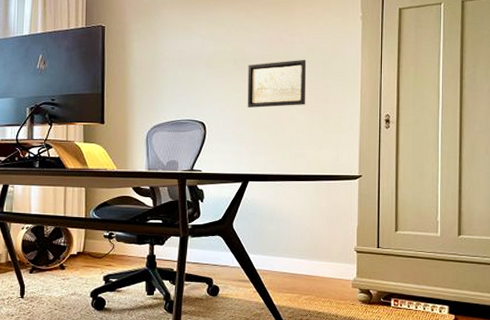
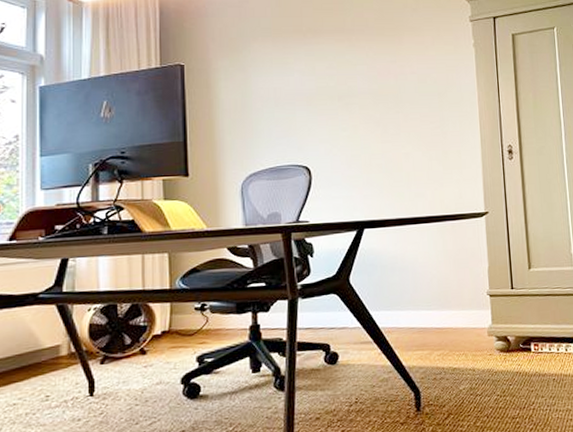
wall art: present [247,59,307,108] -> none [354,91,422,147]

